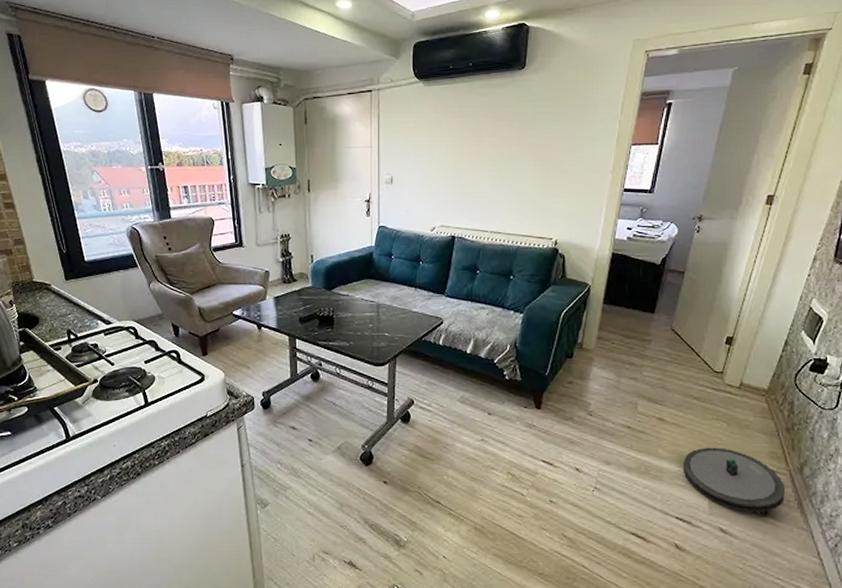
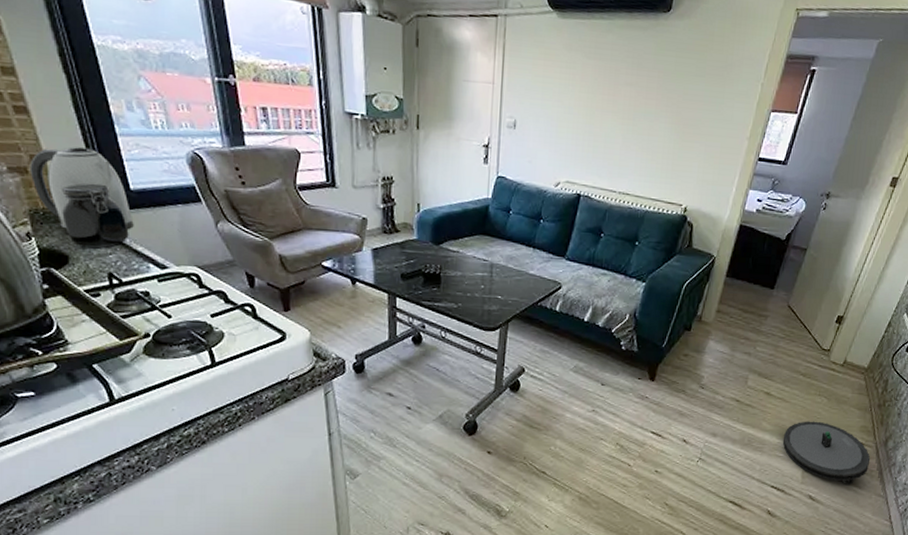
kettle: none [13,231,87,301] -> present [30,147,134,235]
jar: none [35,258,83,311] -> present [61,183,129,249]

